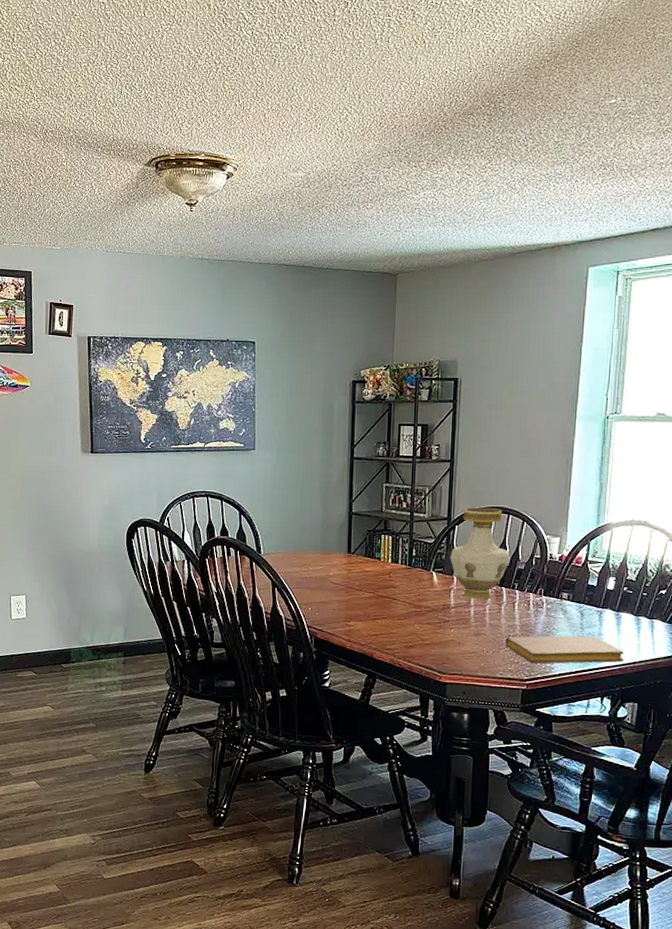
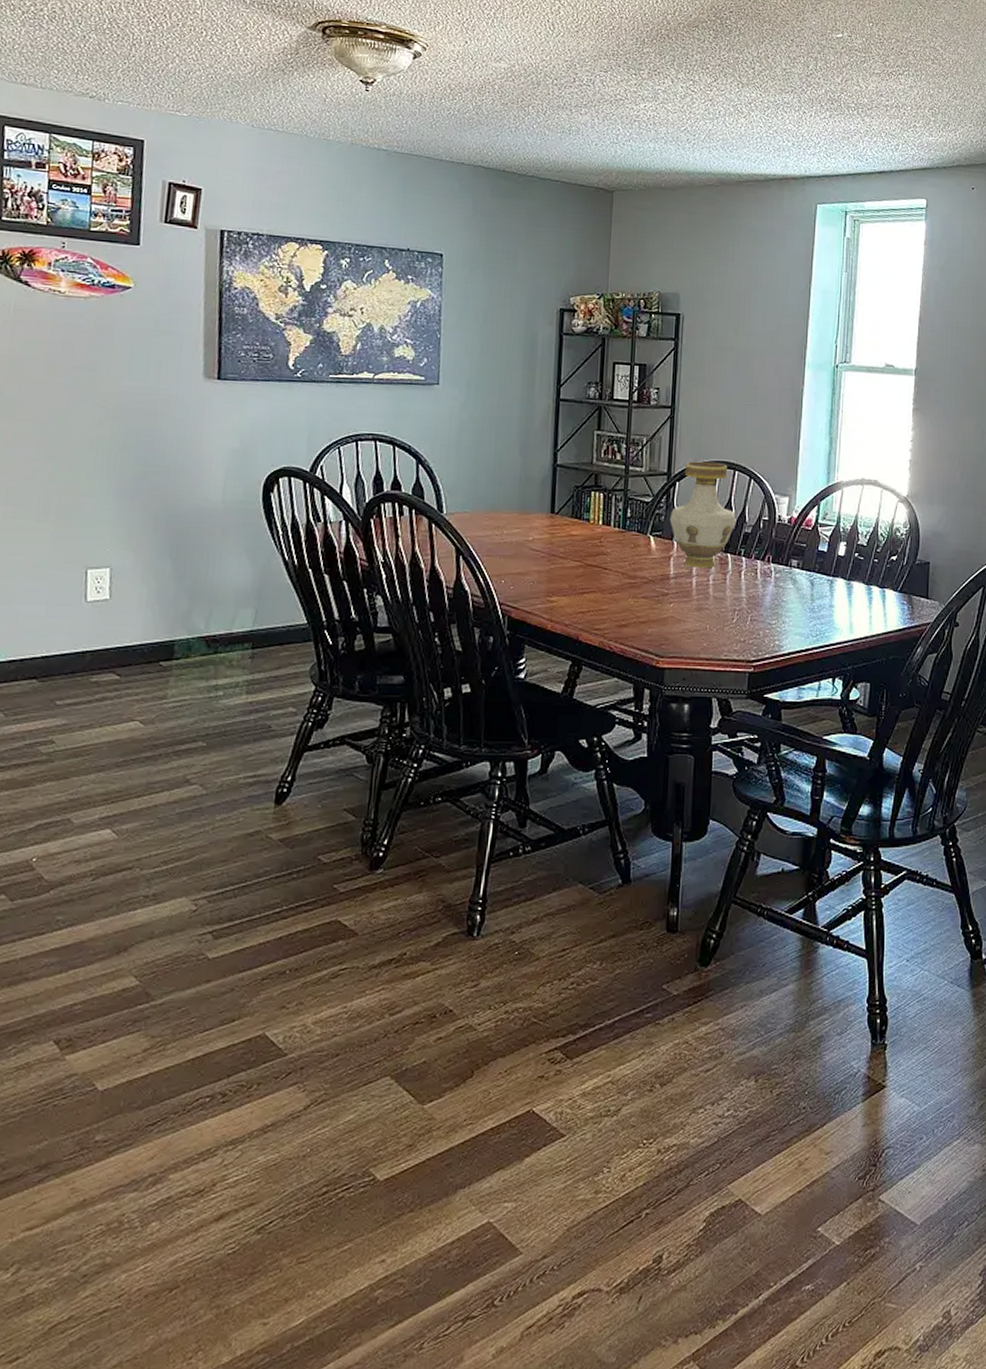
notebook: present [506,635,624,664] -> none [731,608,856,642]

